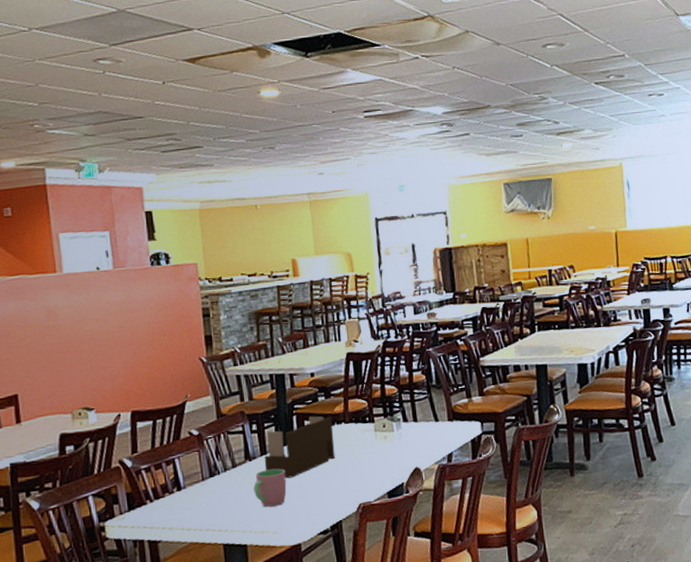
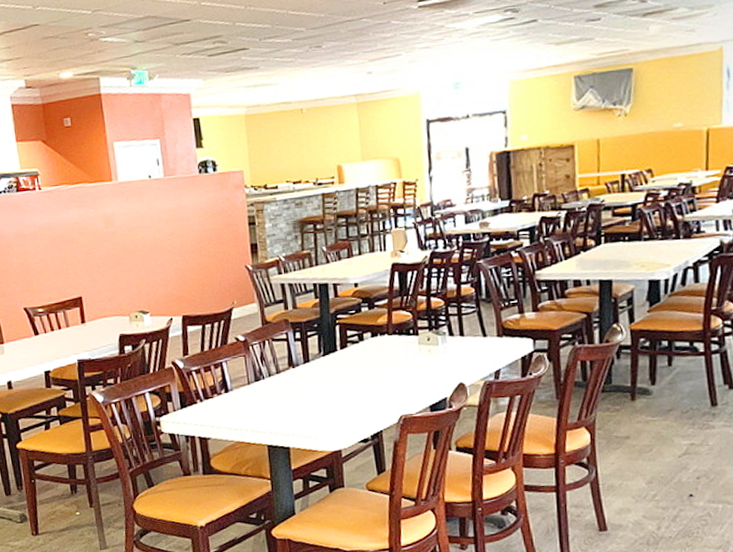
cup: present [253,468,287,507] -> none [296,376,329,413]
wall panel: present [264,416,335,479] -> none [307,326,378,387]

